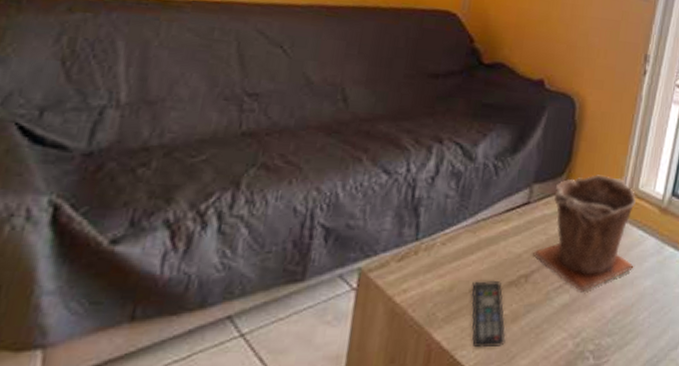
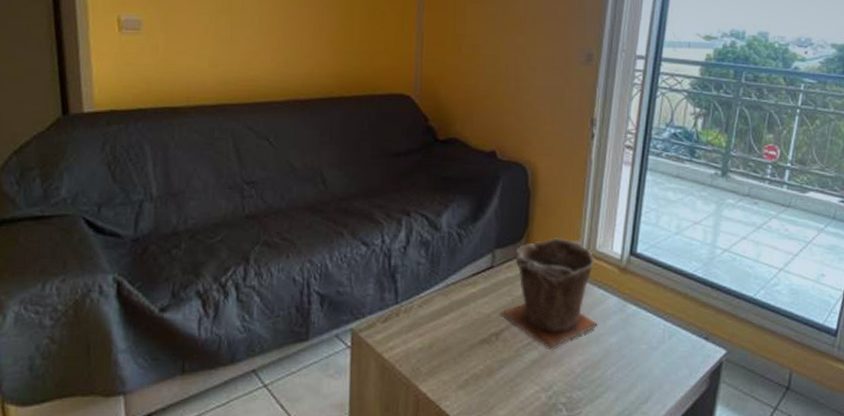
remote control: present [471,280,506,348] -> none [449,338,483,399]

